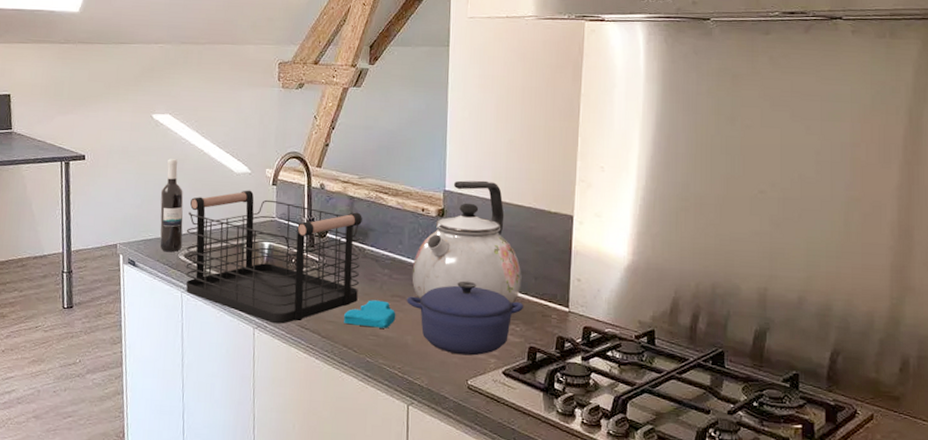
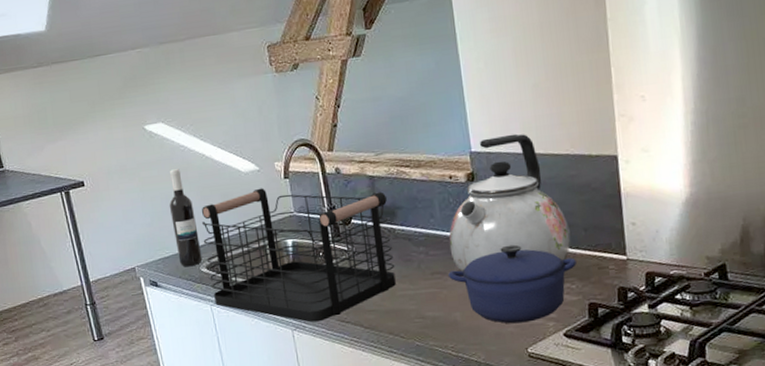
sponge: present [343,300,396,328] -> none [383,280,440,311]

